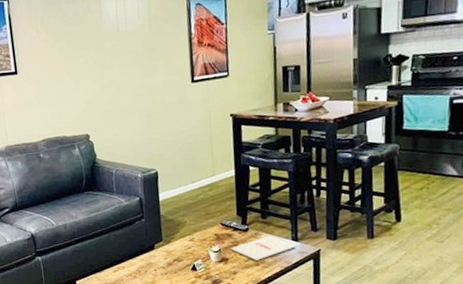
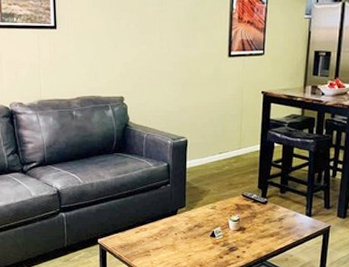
magazine: present [231,235,297,261] -> none [249,209,310,232]

